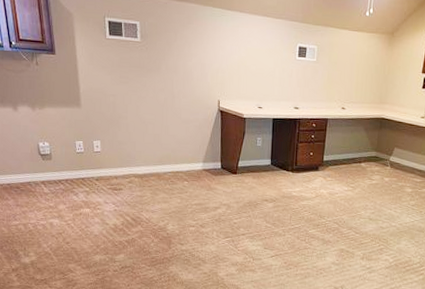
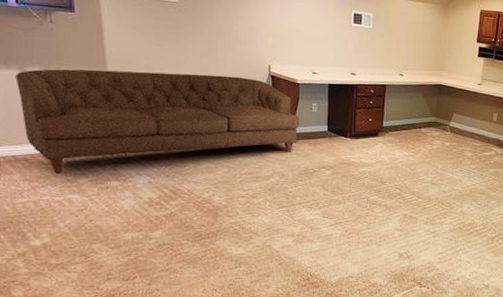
sofa: none [10,106,245,202] -> present [15,69,299,175]

